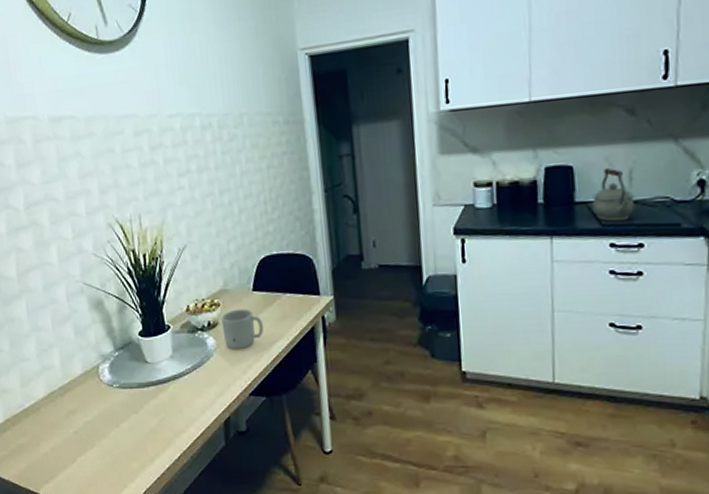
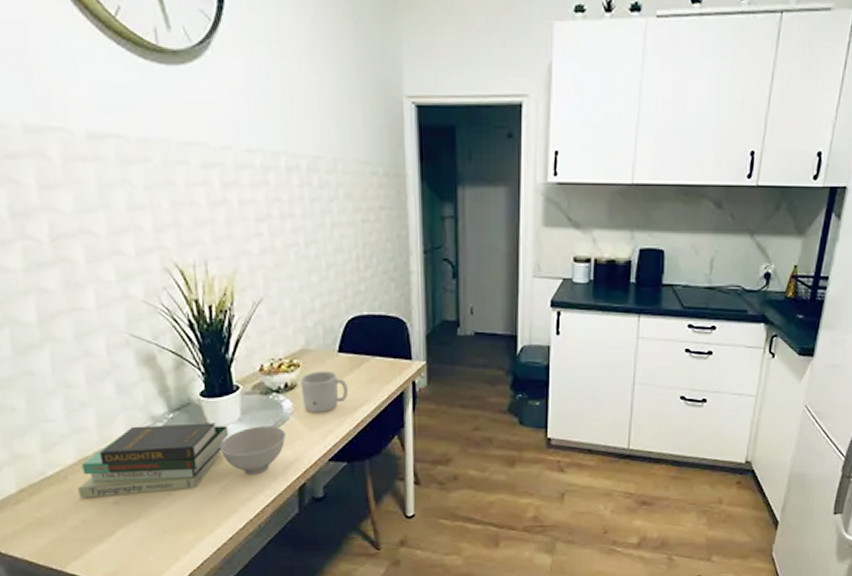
books: none [48,360,164,428] -> present [78,422,229,499]
bowl: none [156,362,211,409] -> present [220,426,286,475]
kettle: present [591,167,635,222] -> none [676,254,713,304]

